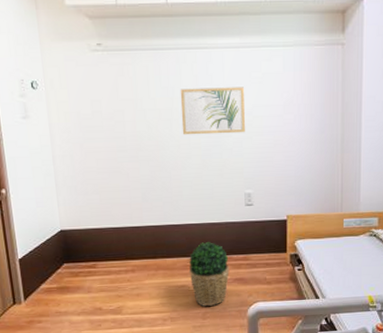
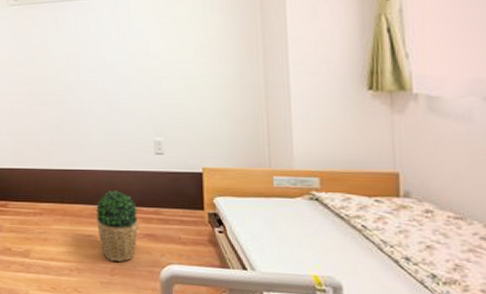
wall art: present [180,87,245,135] -> none [87,32,153,81]

